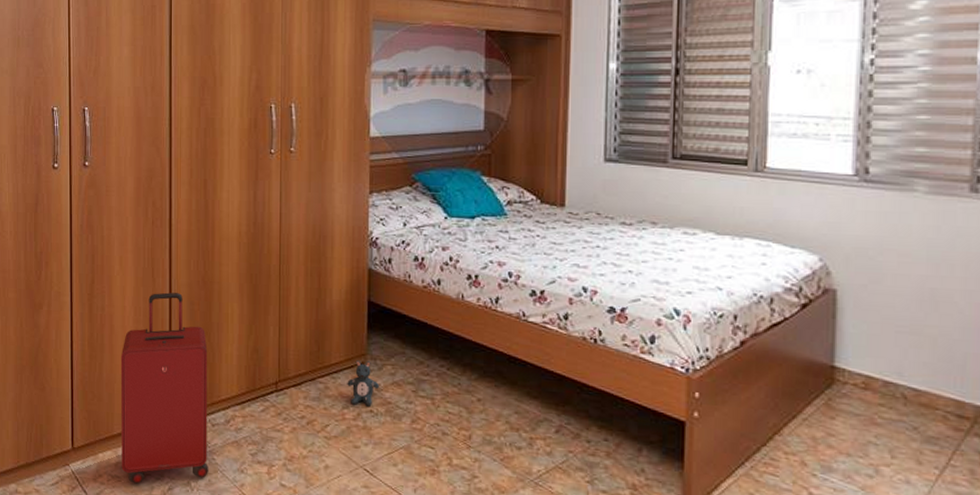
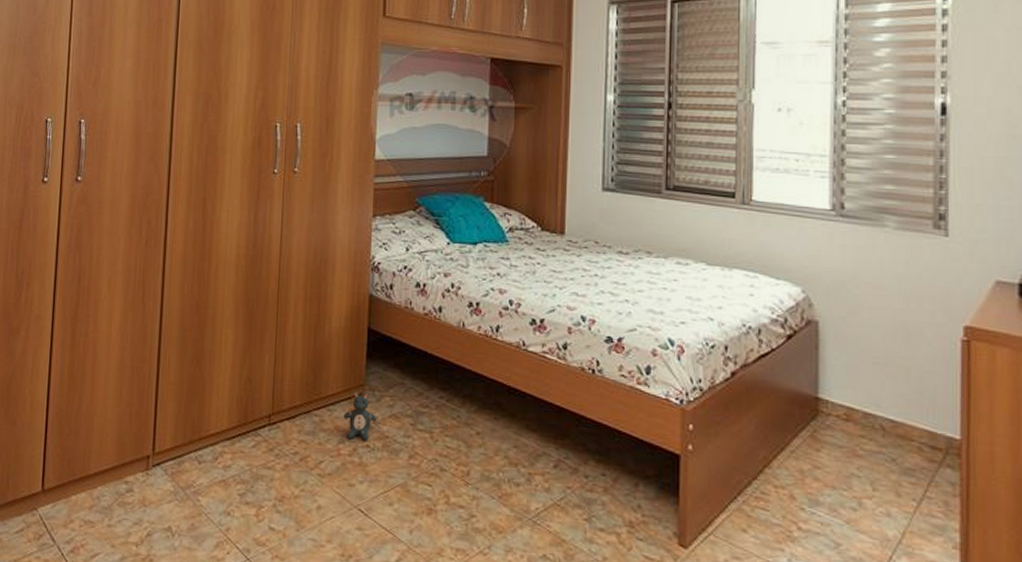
suitcase: present [120,292,208,484] -> none [96,317,198,530]

